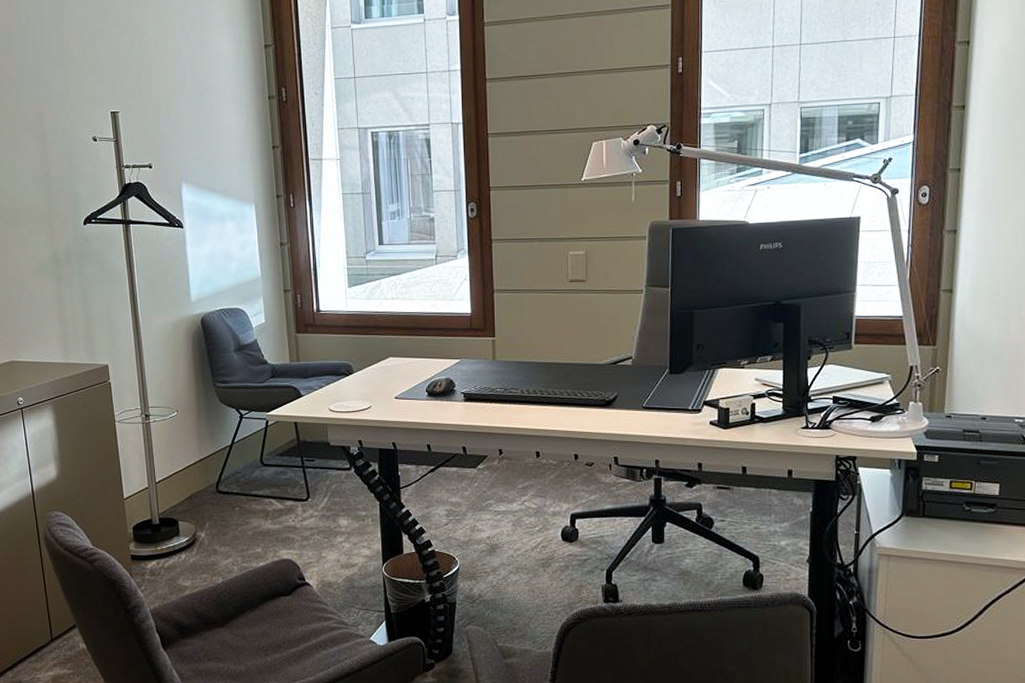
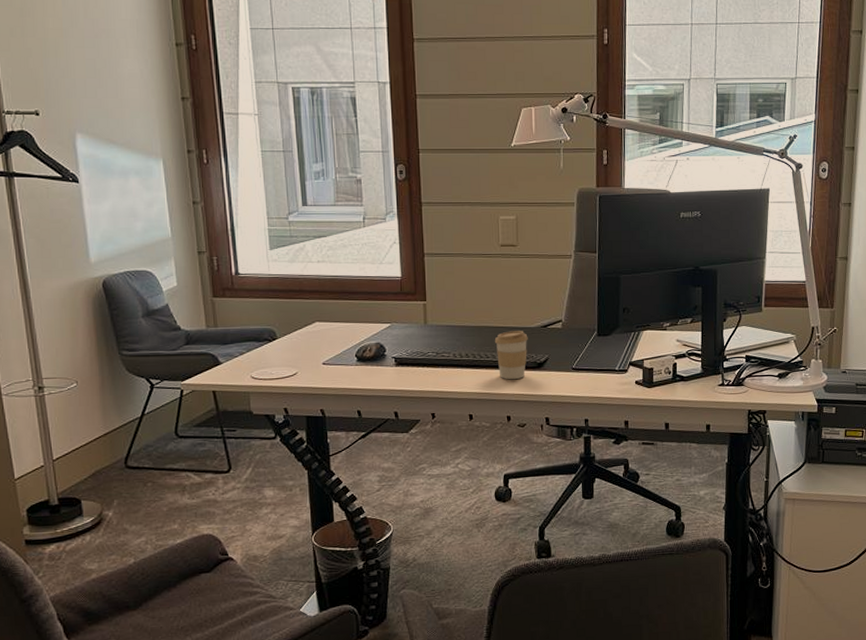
coffee cup: none [562,367,597,418] -> present [494,331,528,380]

